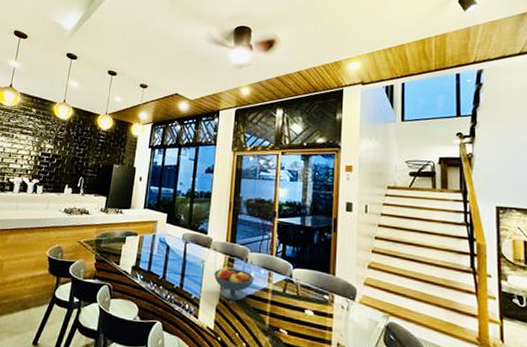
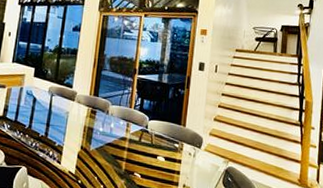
fruit bowl: present [214,268,254,301] -> none [77,119,114,149]

